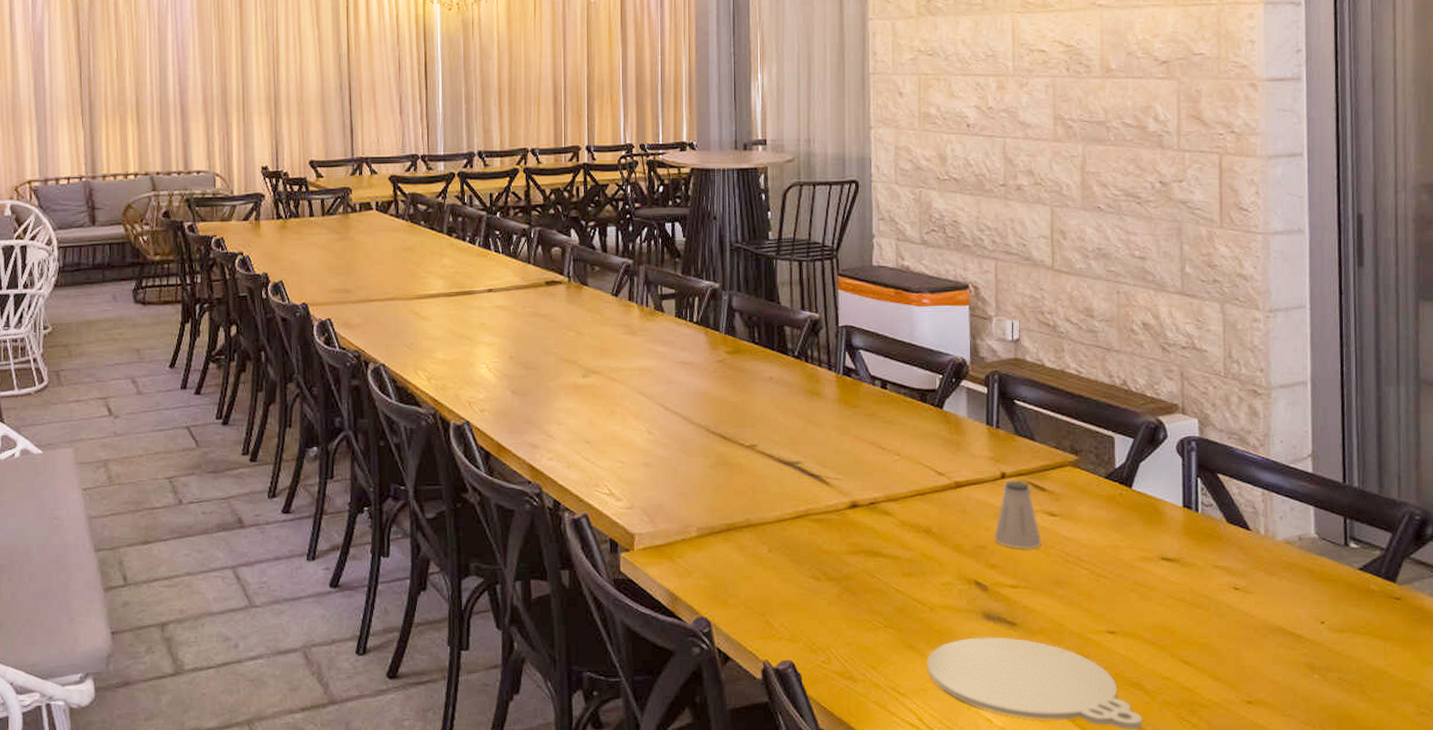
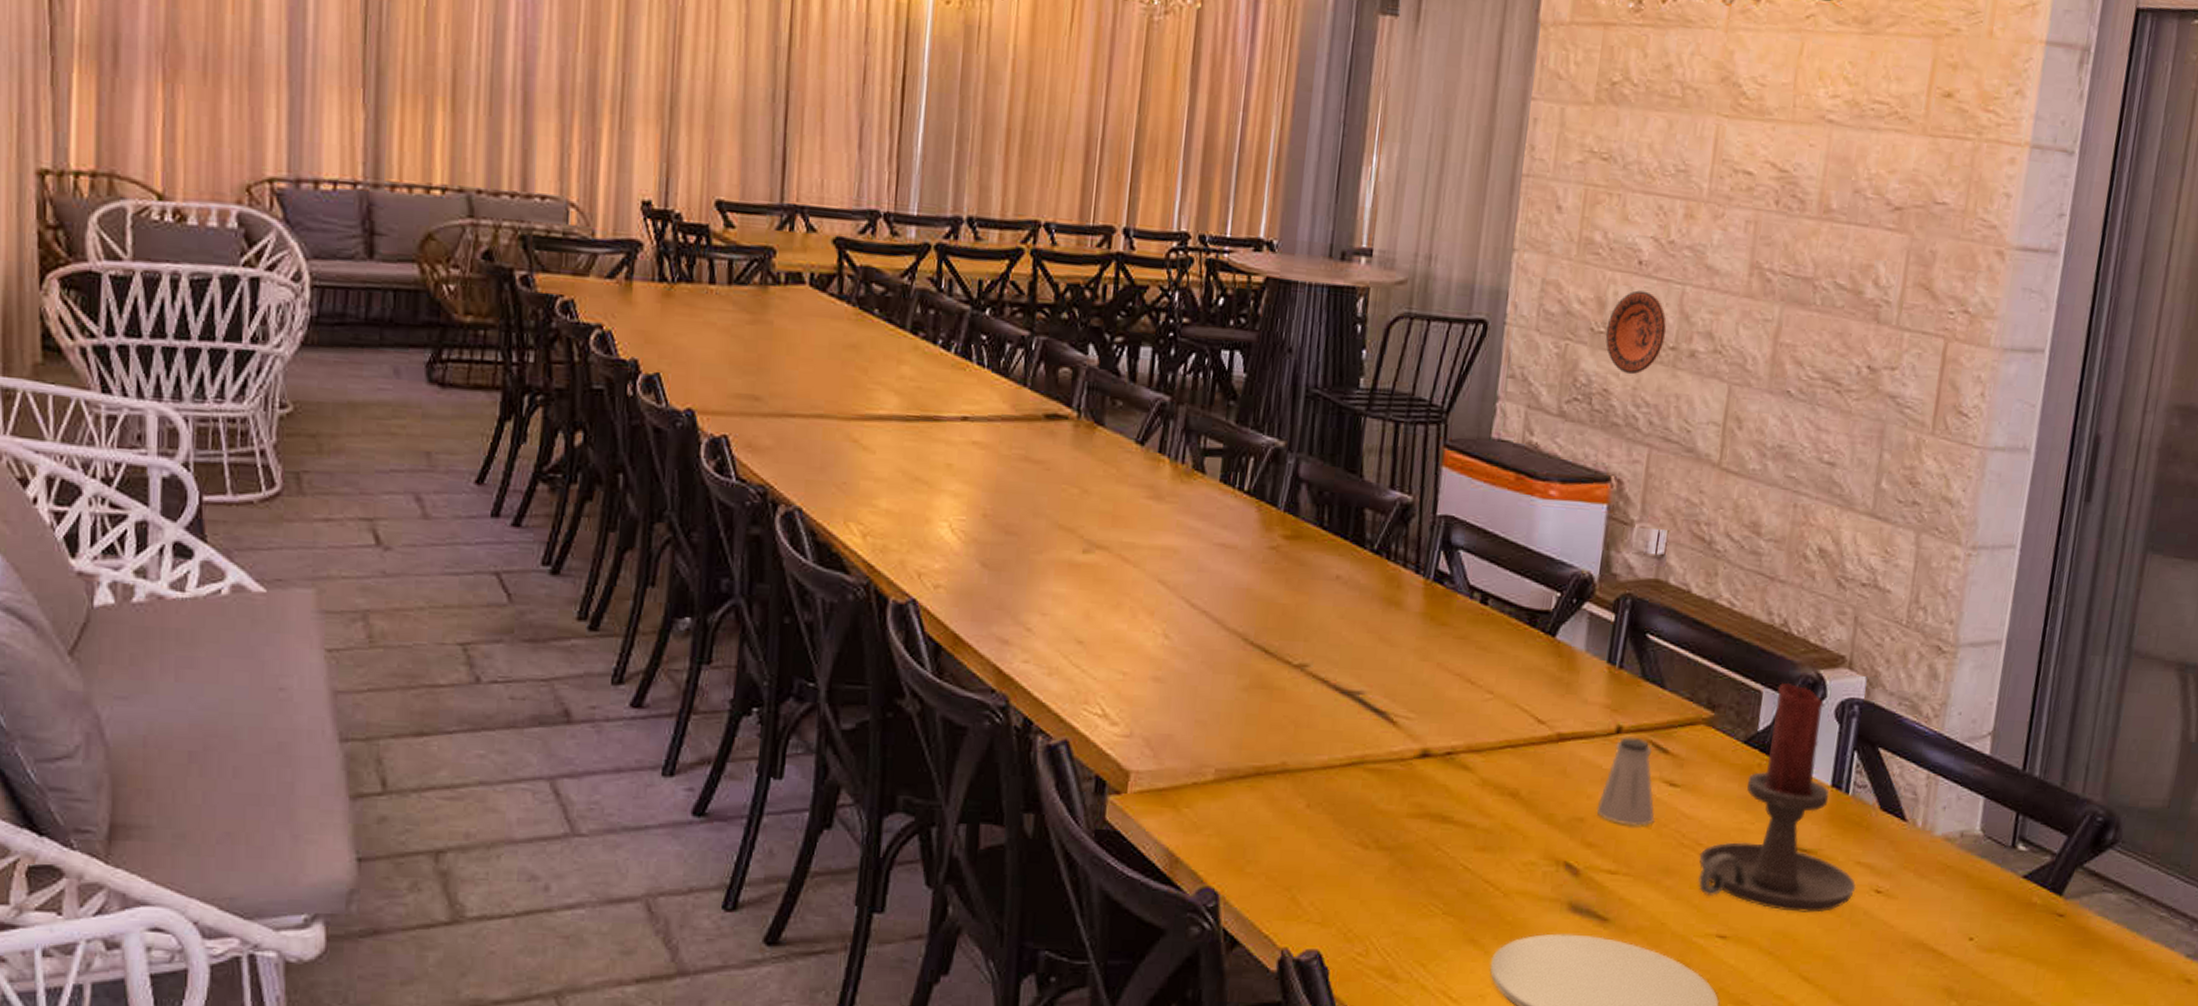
decorative plate: none [949,146,996,208] -> present [1605,290,1667,375]
candle holder: none [1083,428,1217,609] -> present [1698,682,1857,913]

